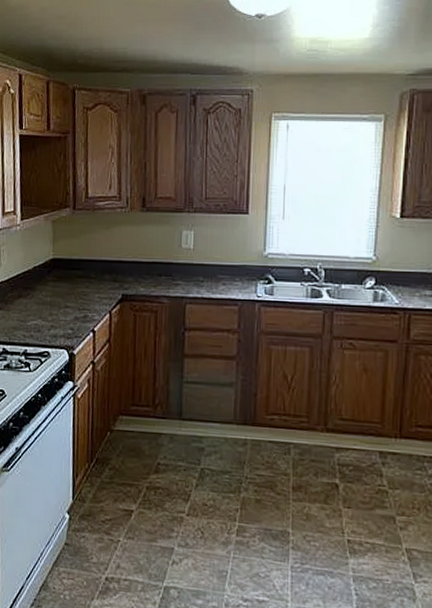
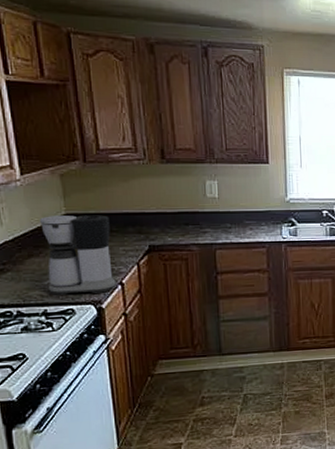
coffee maker: none [30,259,90,339] -> present [39,215,116,296]

